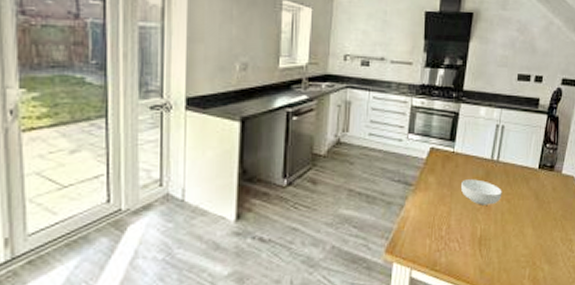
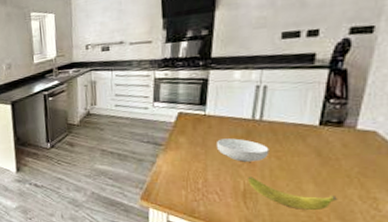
banana: none [483,221,547,256] -> present [247,176,337,211]

